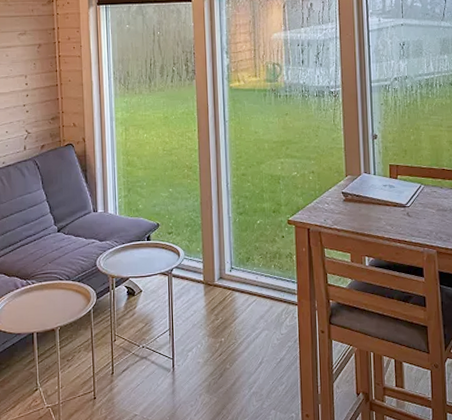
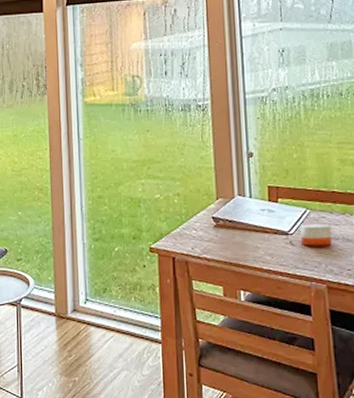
candle: none [416,198,442,217] -> present [301,224,333,246]

